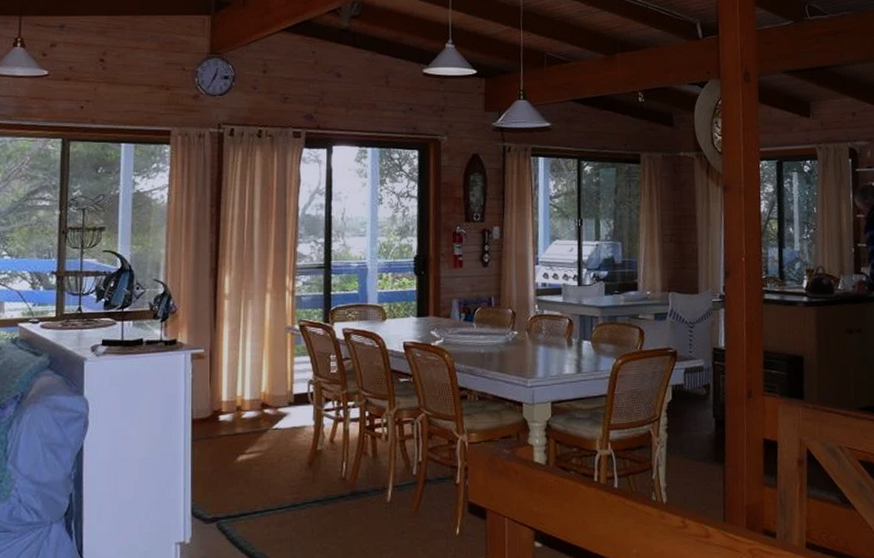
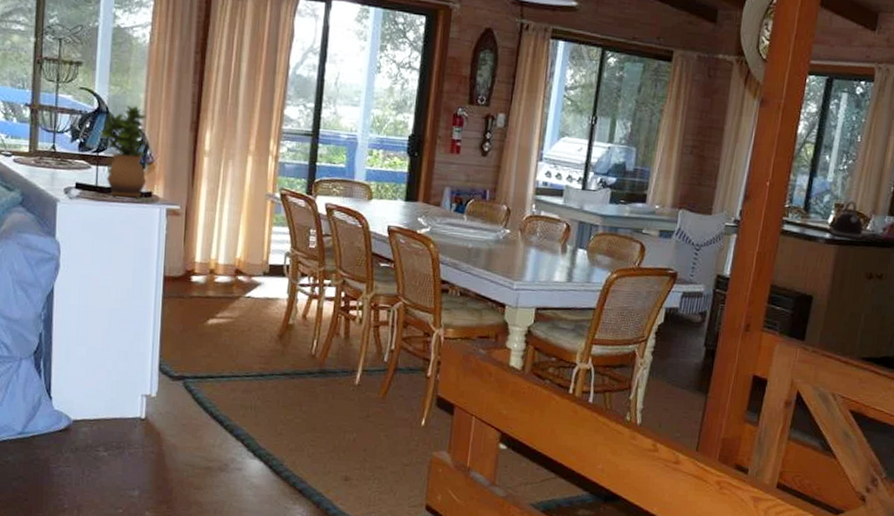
potted plant: none [123,261,171,348] -> present [98,105,147,198]

